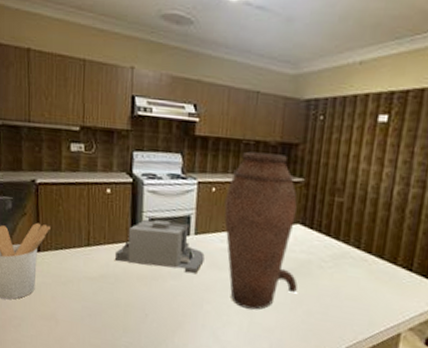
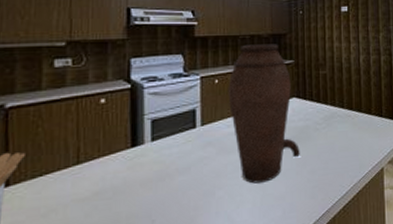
architectural model: present [114,219,205,274] -> none [111,117,213,173]

